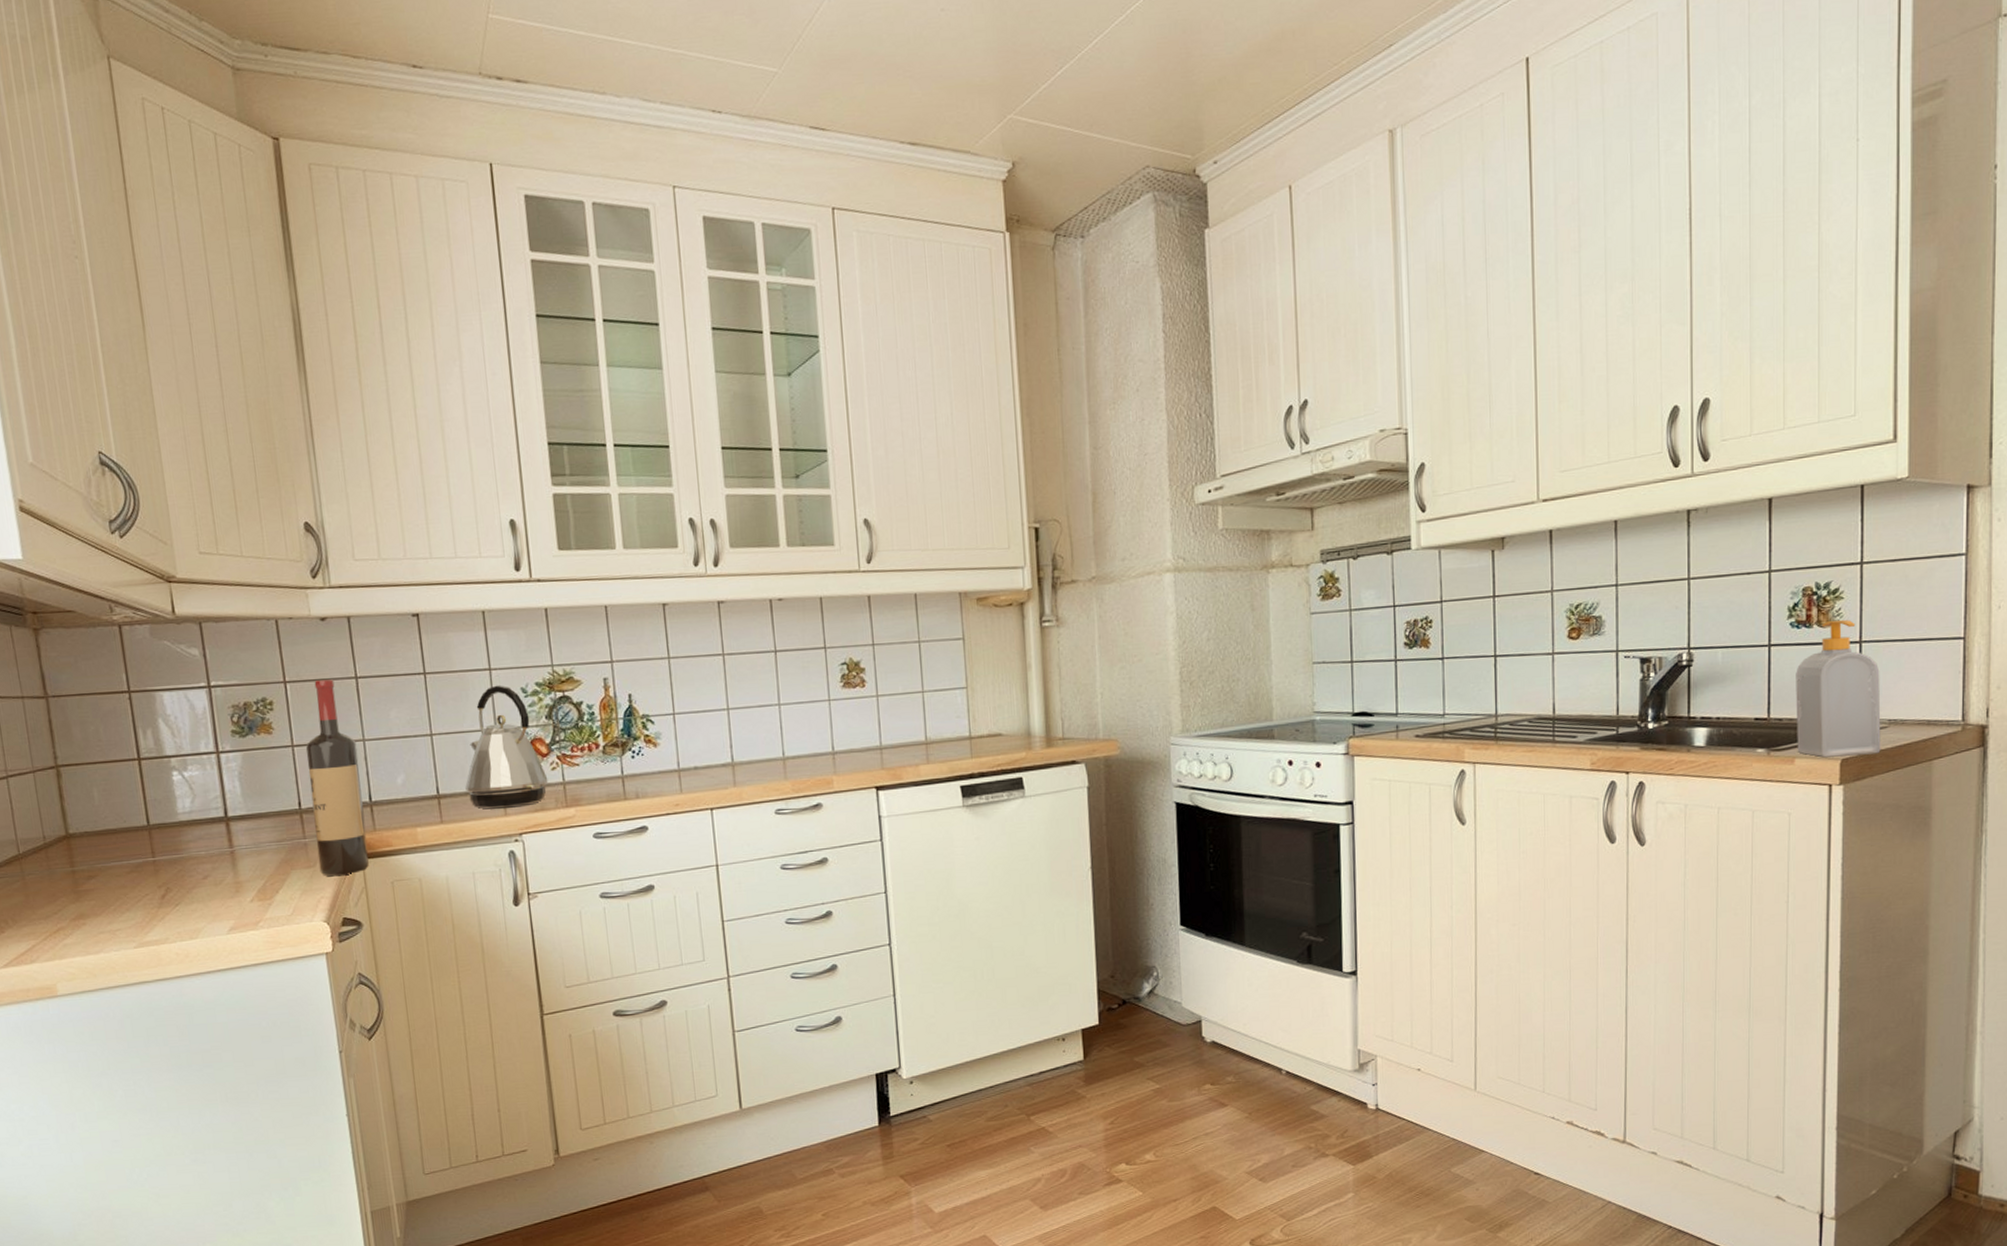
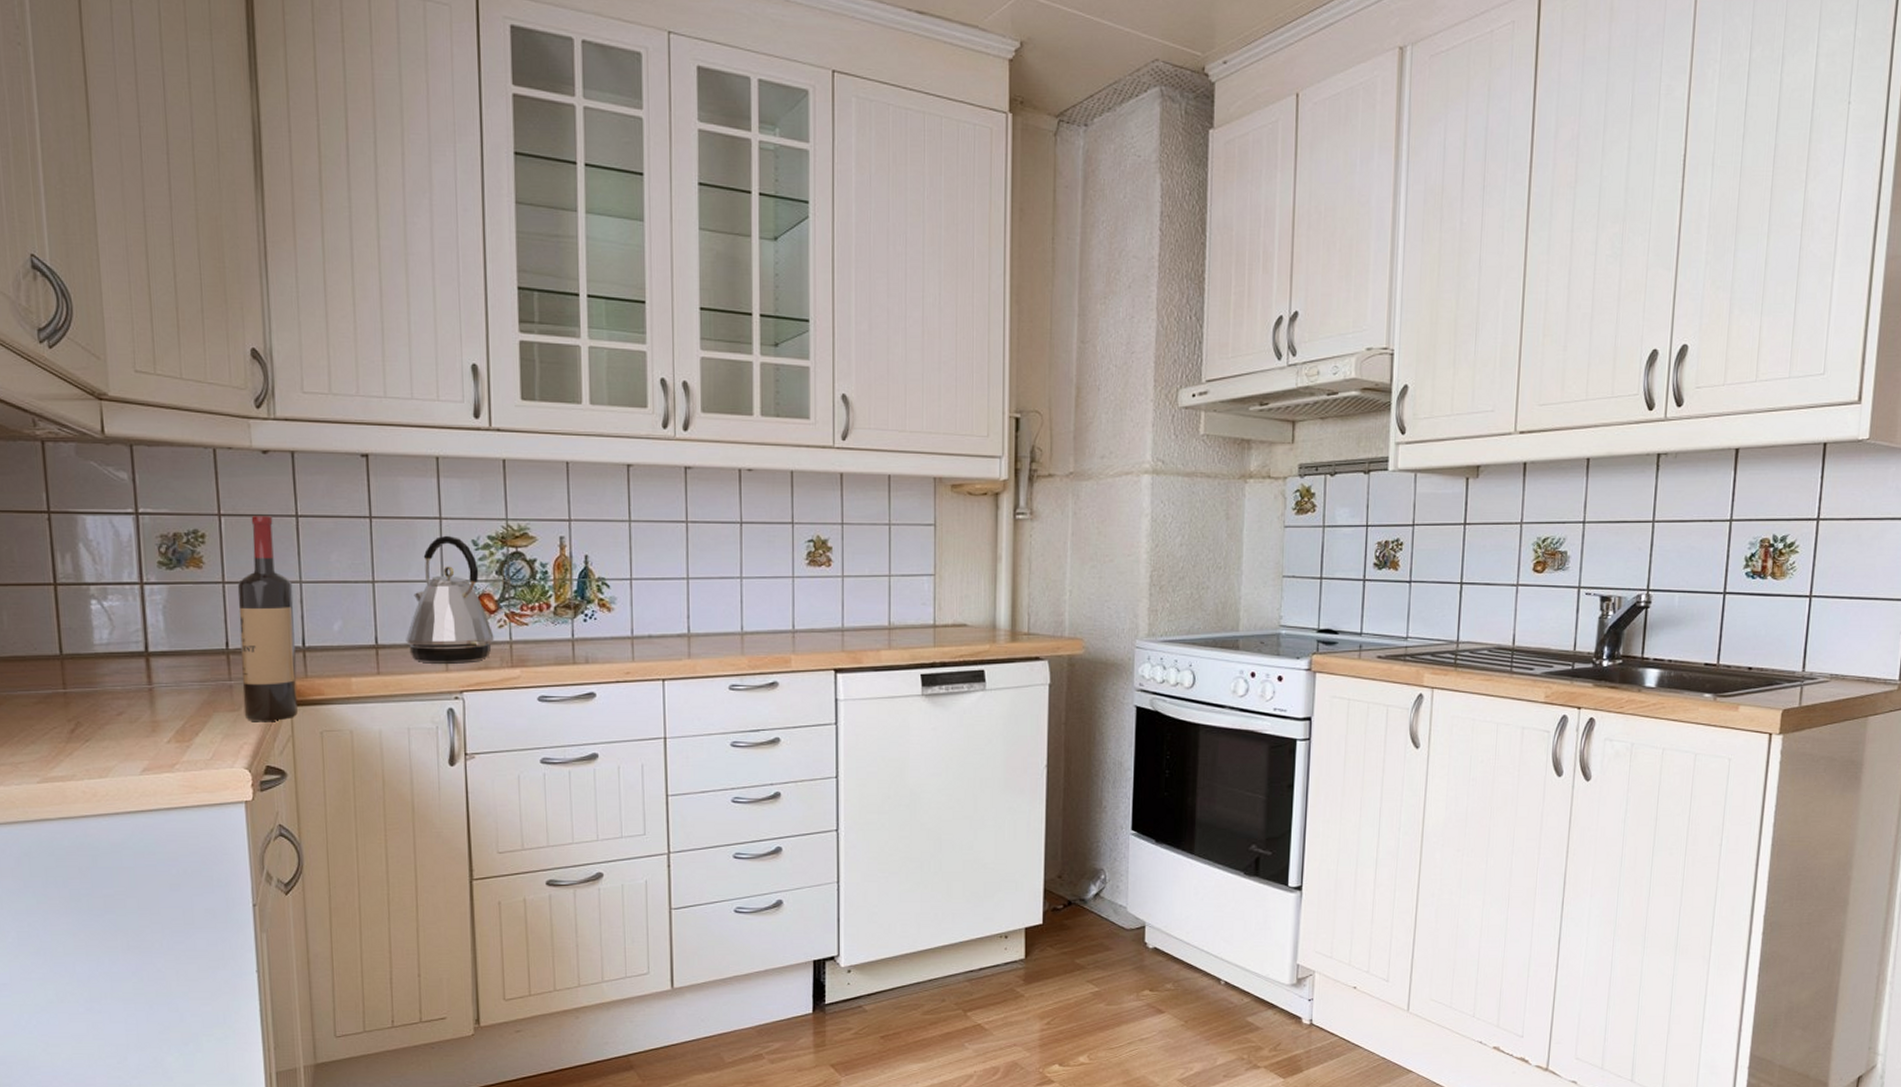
soap bottle: present [1796,619,1881,758] -> none [1742,573,1826,707]

